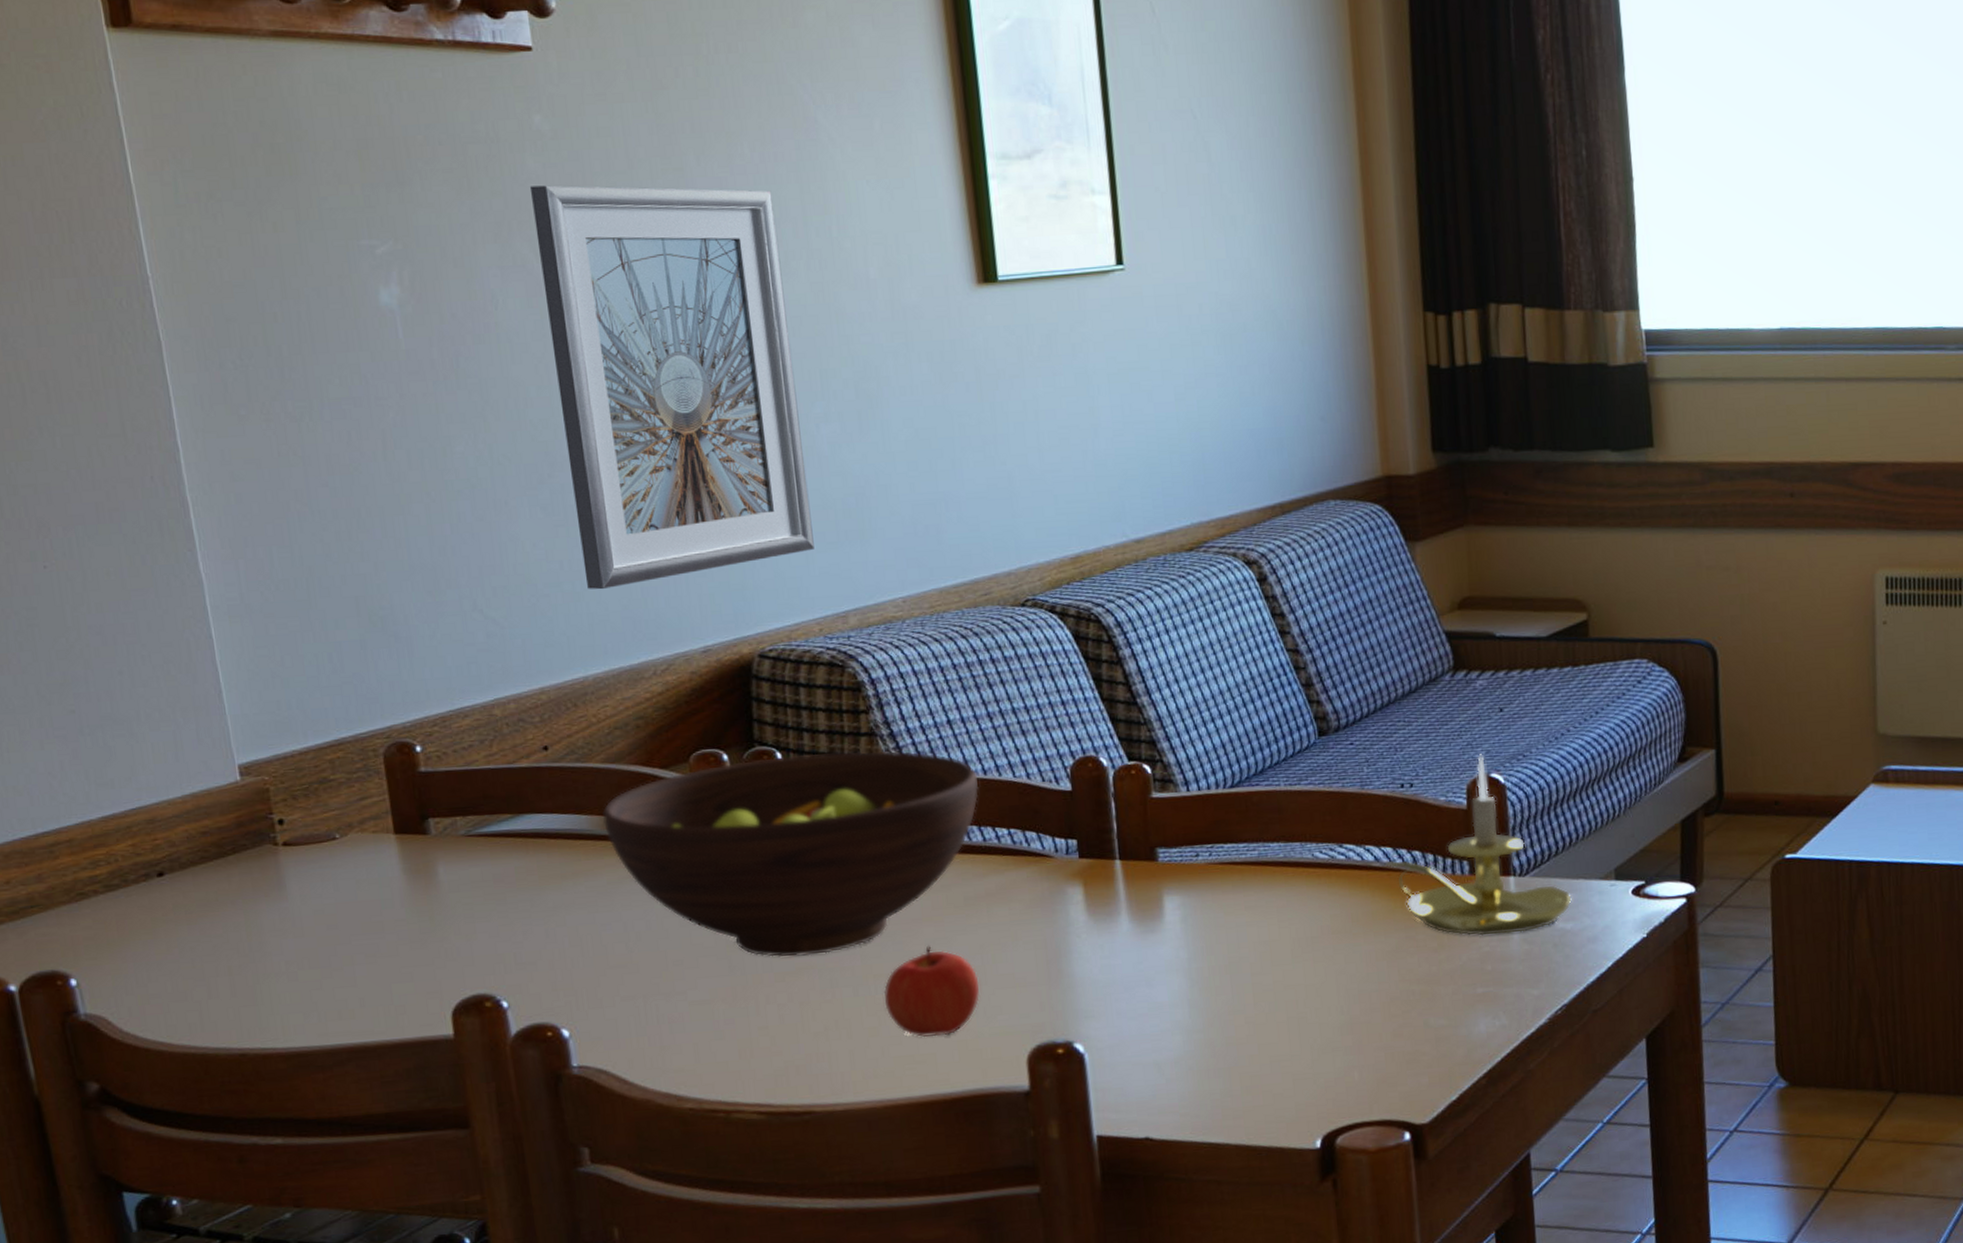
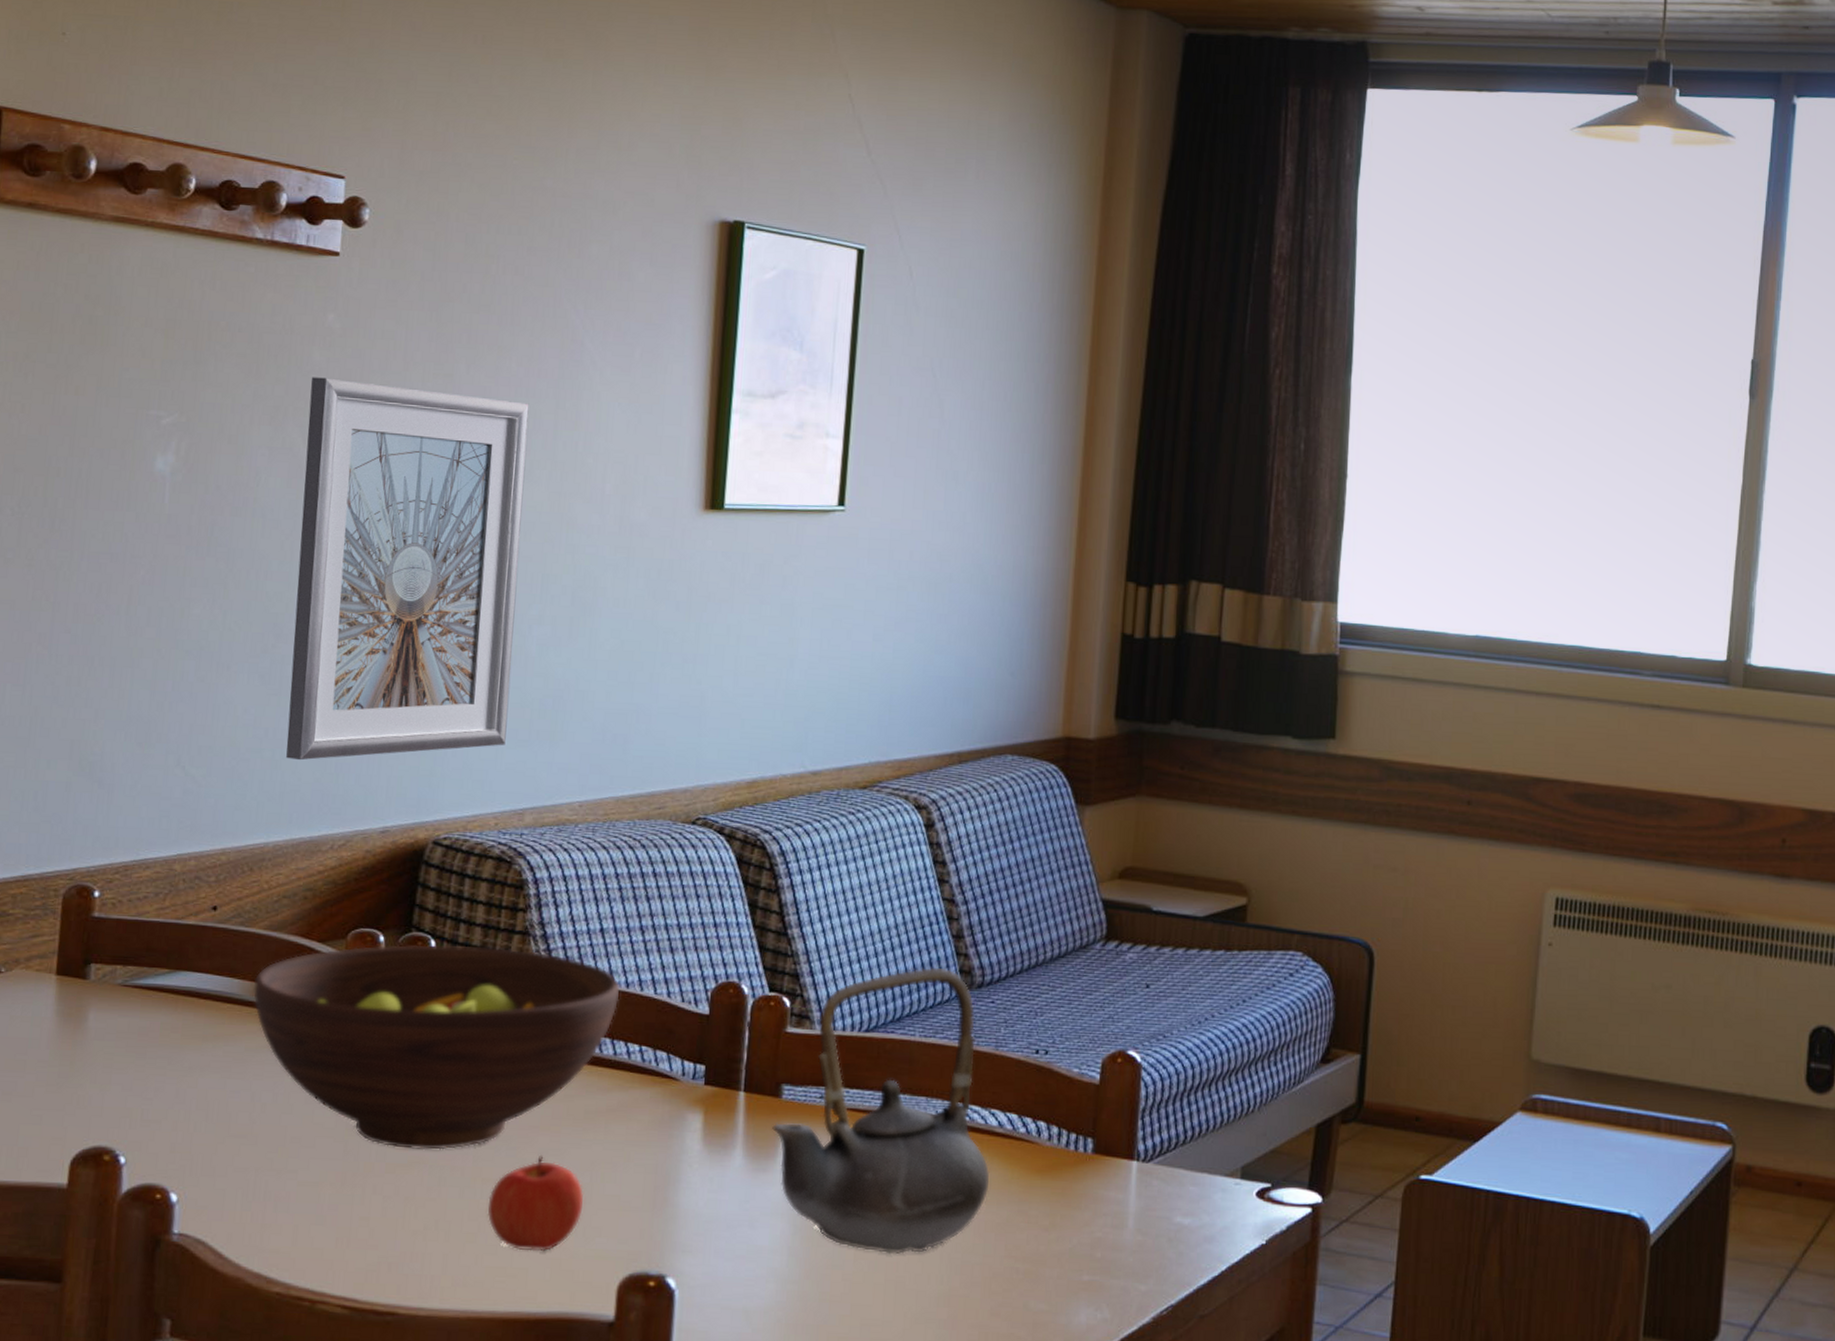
teapot: none [1153,716,1375,994] -> present [772,967,990,1255]
candle holder: present [1384,754,1572,936] -> none [1007,1029,1194,1222]

